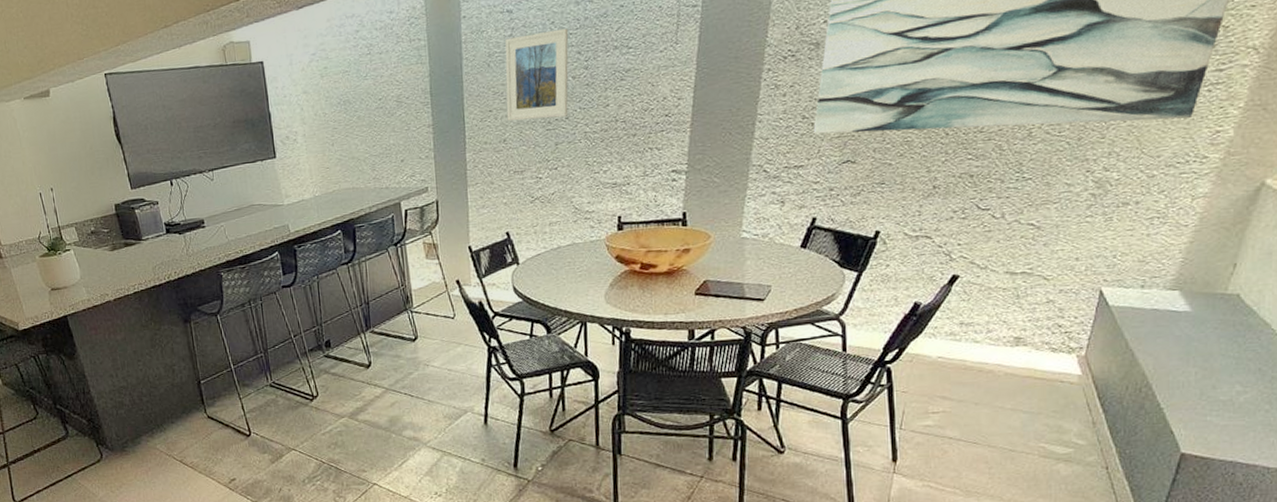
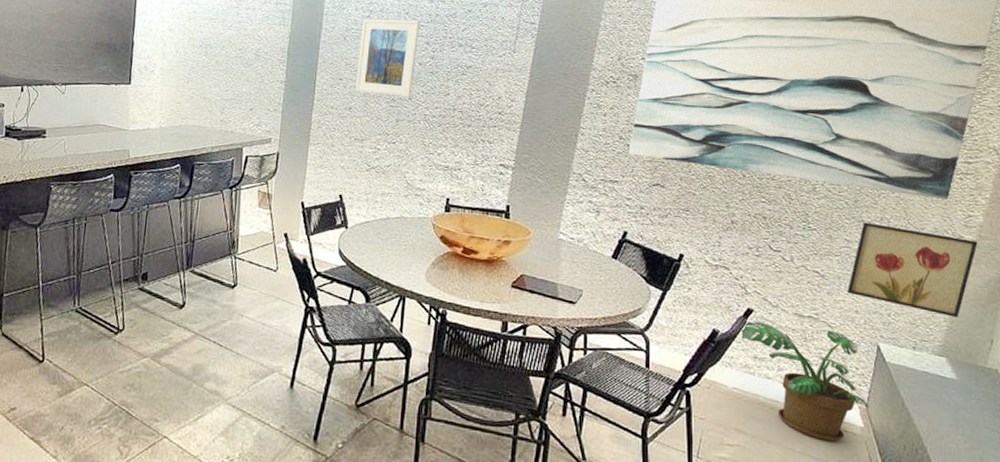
potted plant: none [945,283,1089,394] -> present [741,321,869,441]
wall art: none [1067,158,1225,247] -> present [847,222,978,318]

